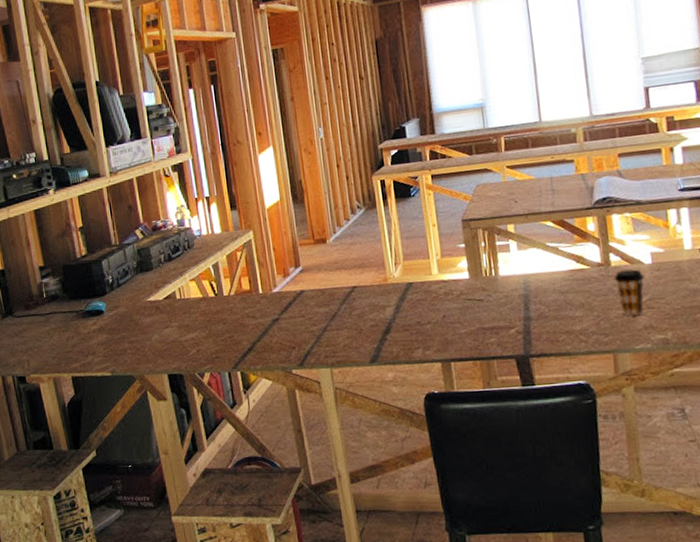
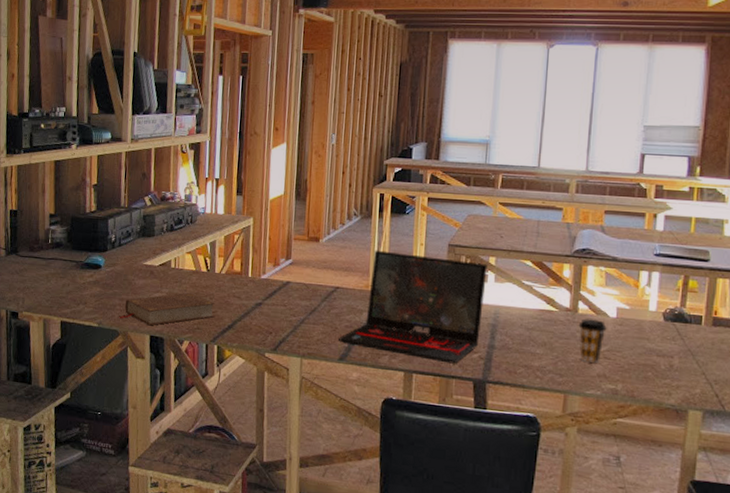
book: none [132,321,232,365] -> present [119,292,215,326]
laptop: none [365,233,514,345] -> present [337,250,488,364]

